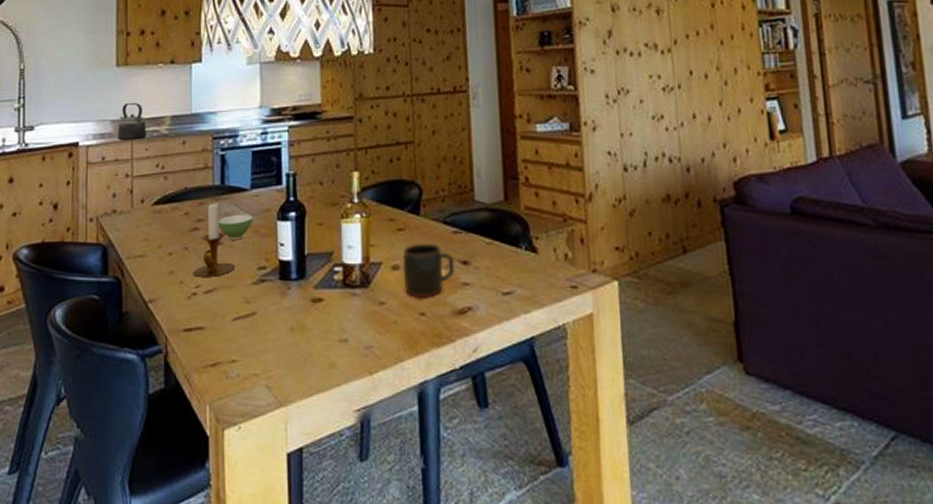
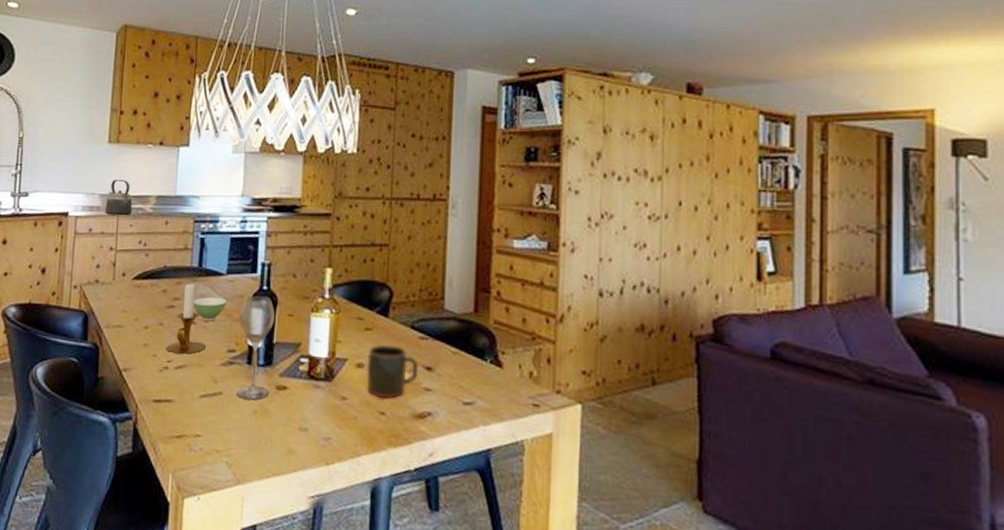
wineglass: none [267,207,305,317] -> present [237,295,276,400]

